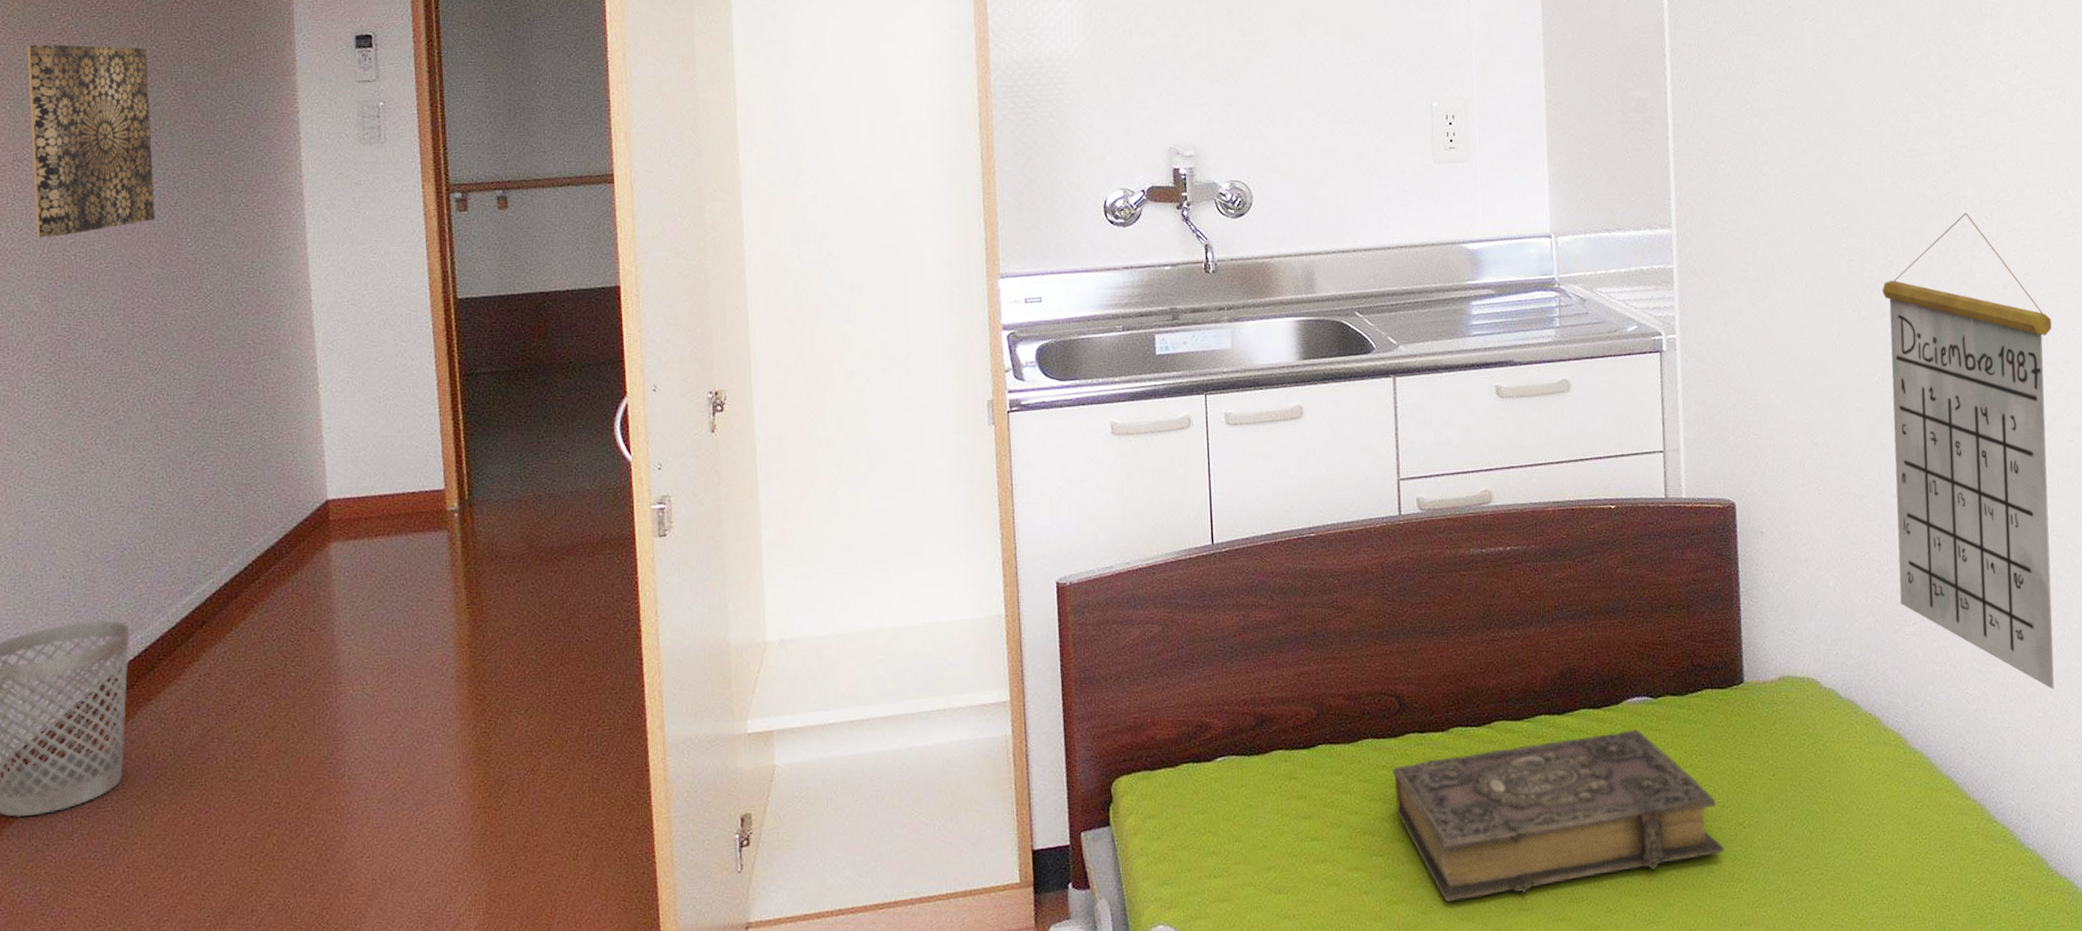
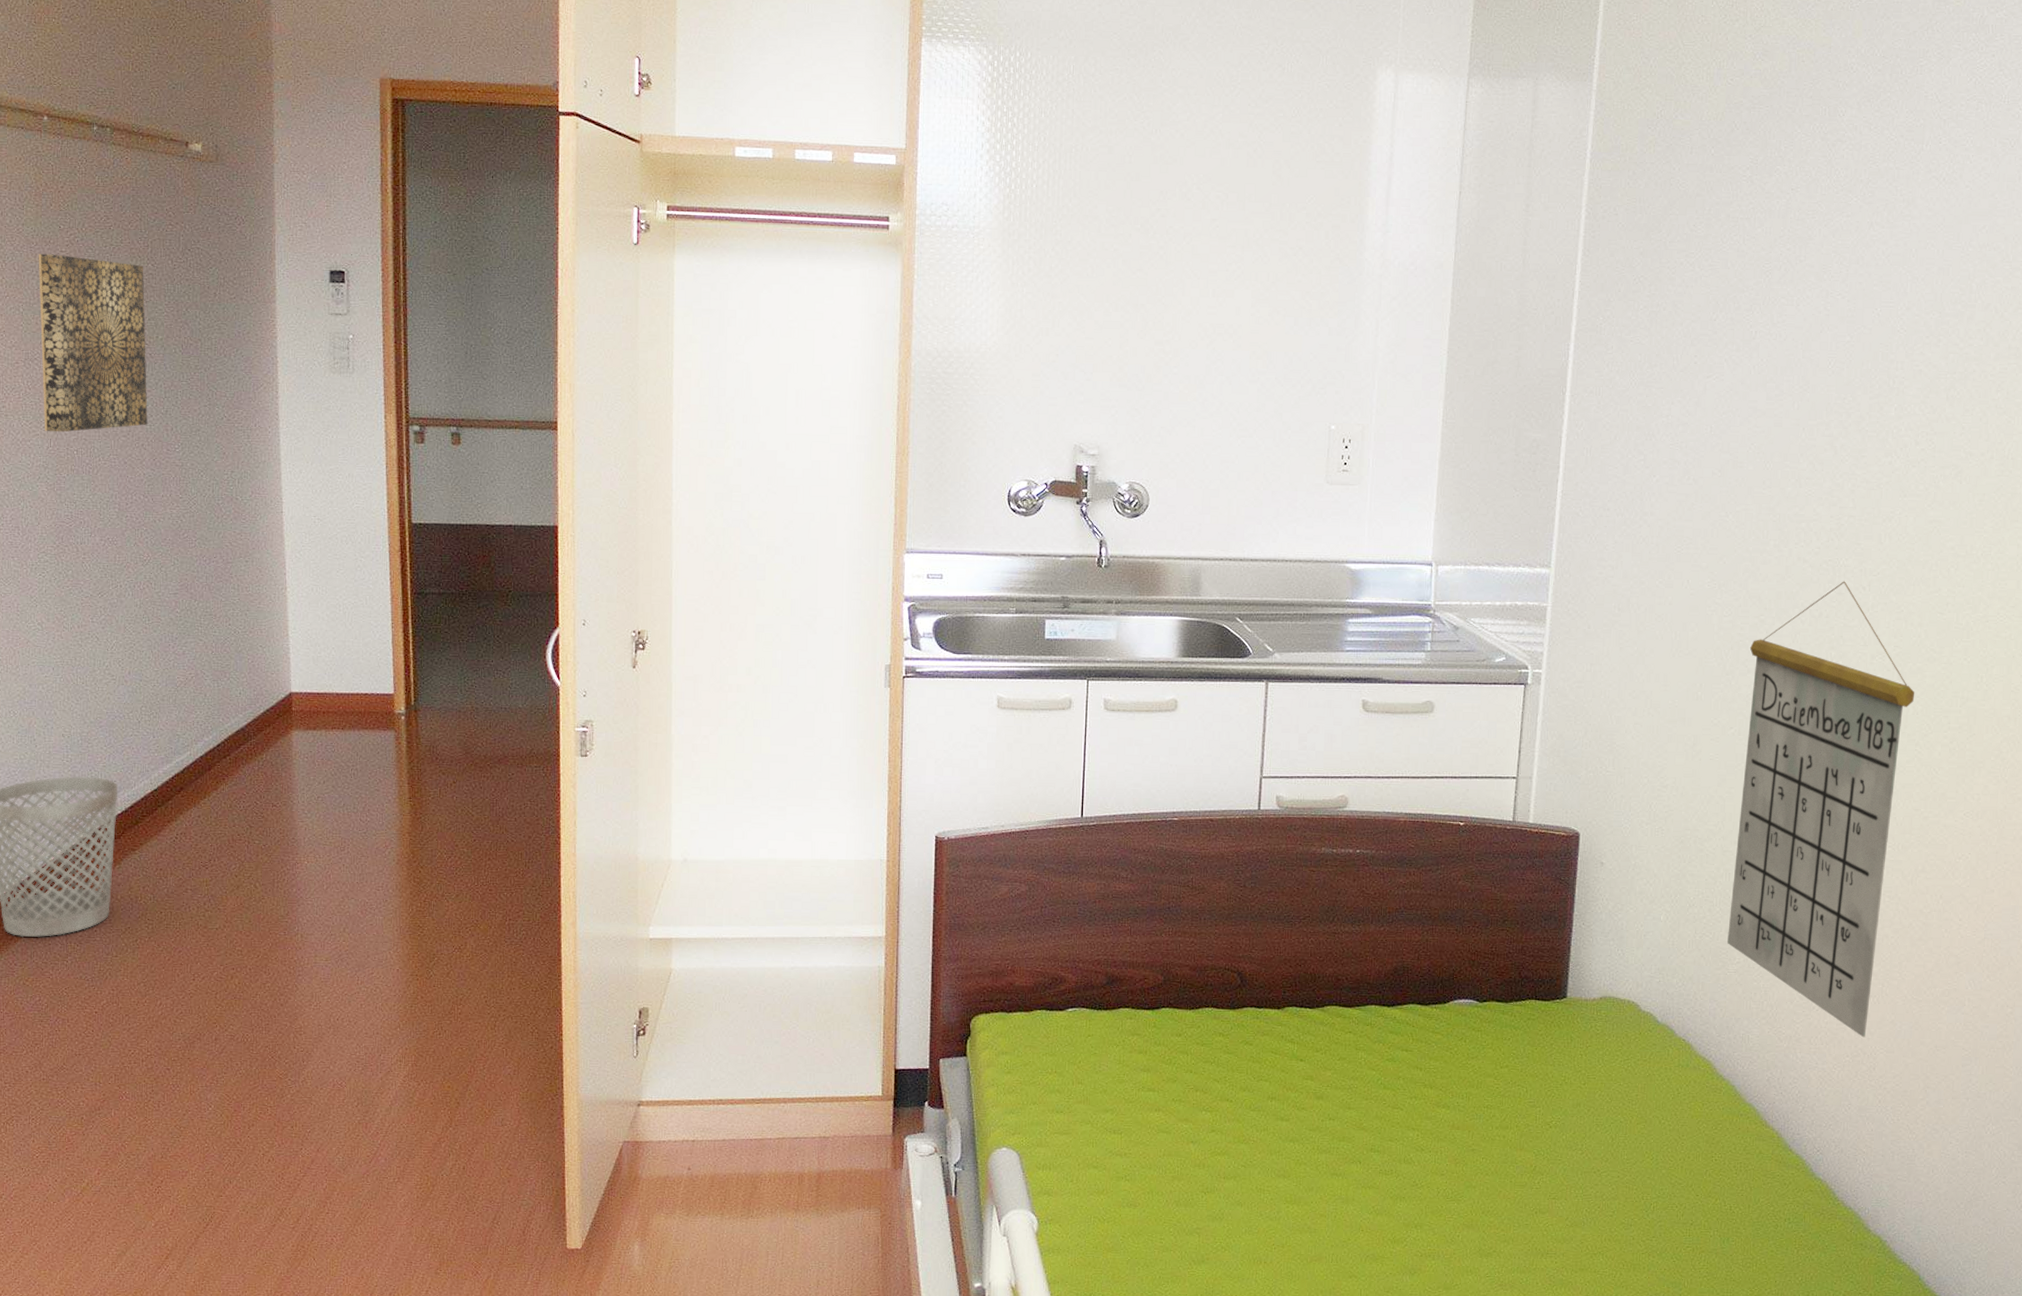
book: present [1392,729,1725,903] -> none [1228,1028,1529,1160]

